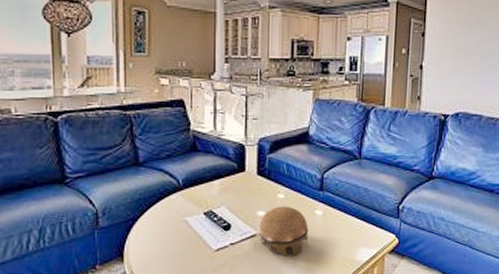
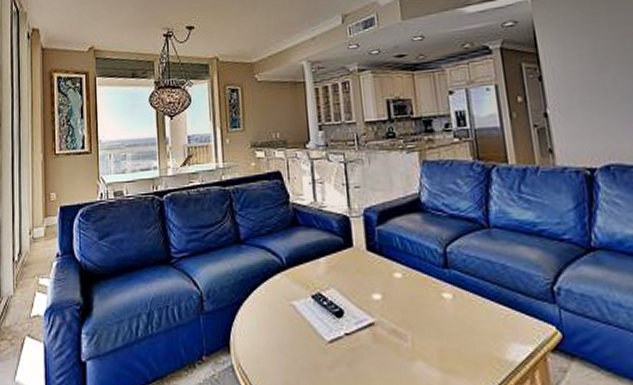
decorative bowl: present [259,206,309,257] -> none [376,287,440,352]

